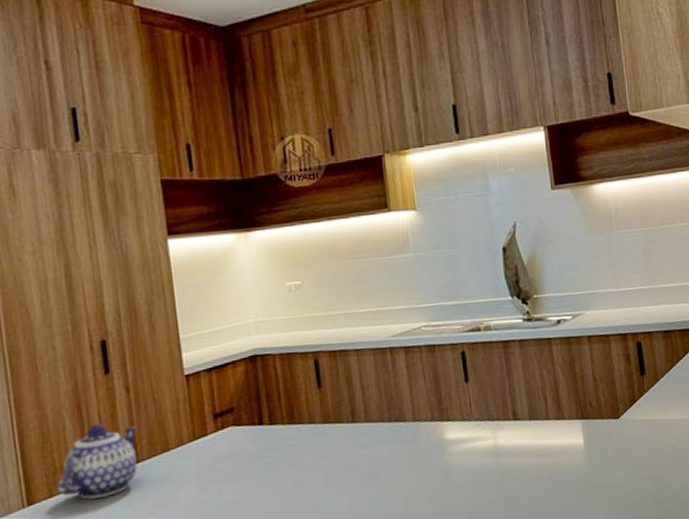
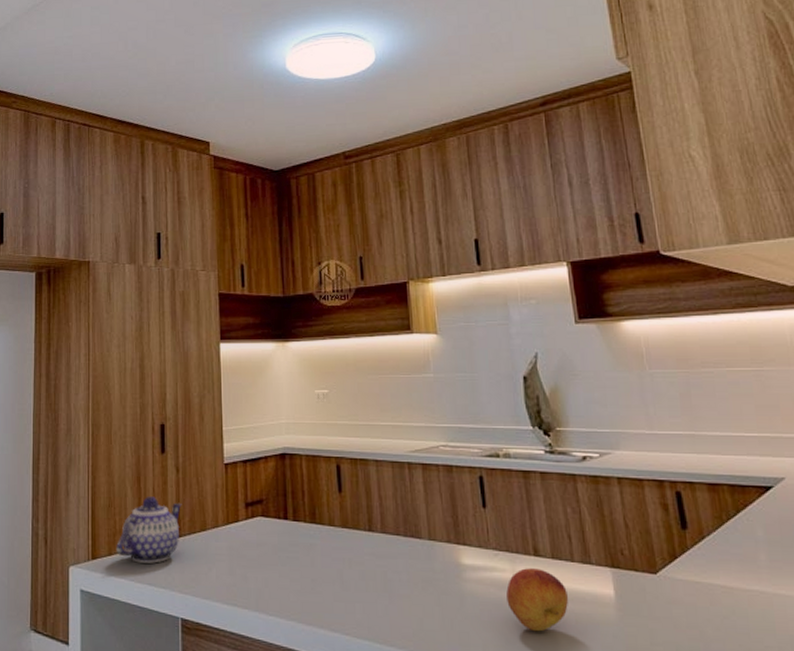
fruit: none [488,431,545,489] -> present [506,568,569,632]

